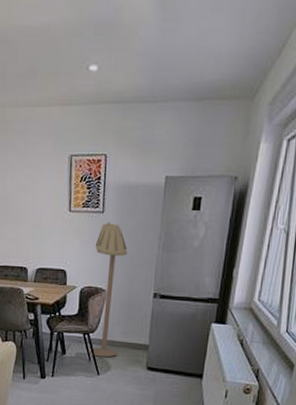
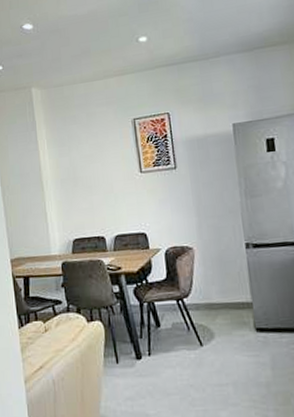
floor lamp: present [88,222,128,358] -> none [173,176,220,325]

